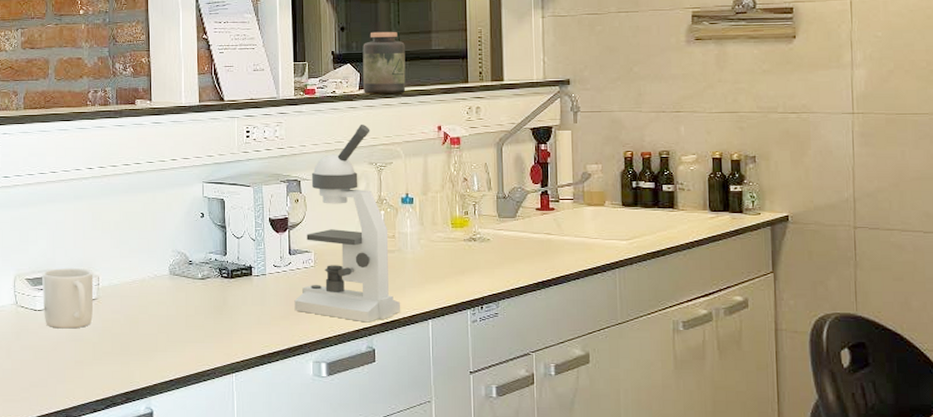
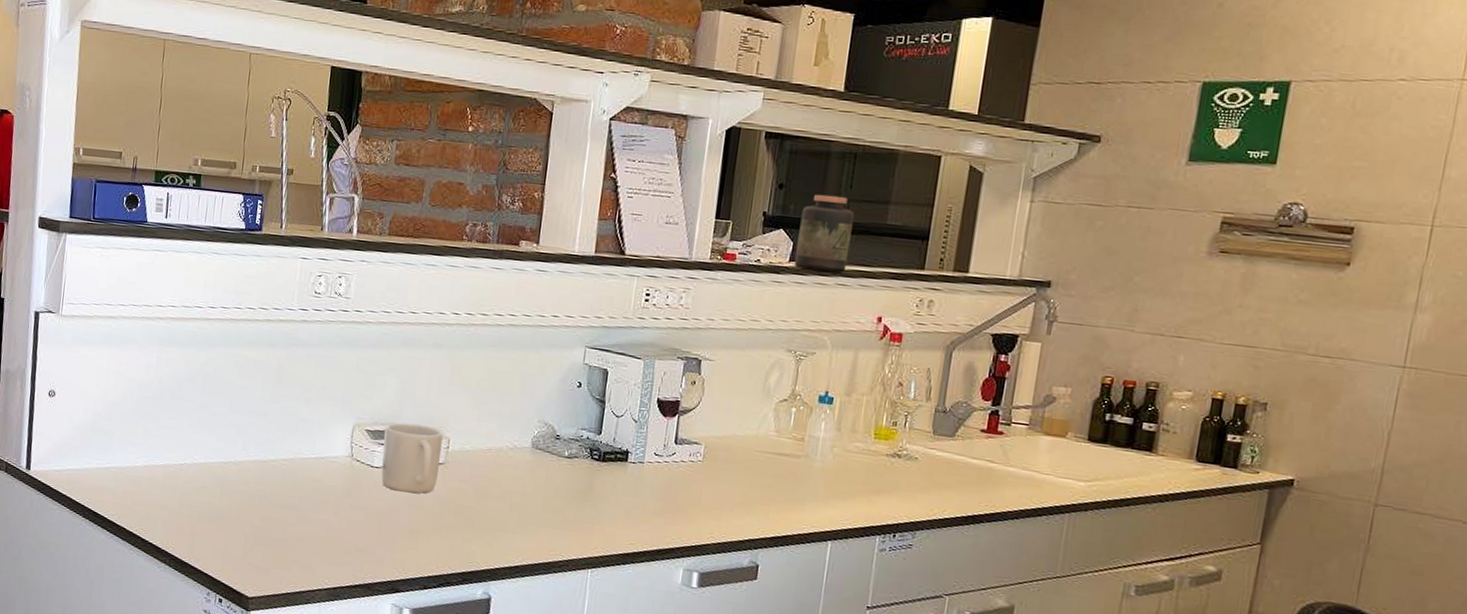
microscope: present [294,123,401,323] -> none [671,302,799,535]

